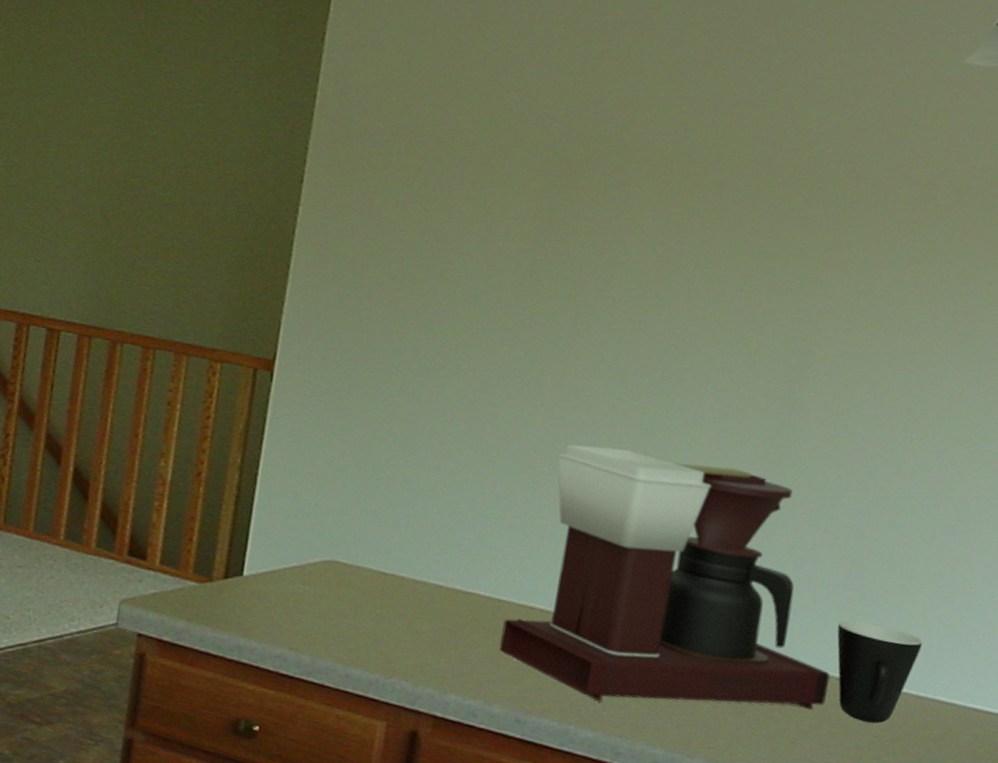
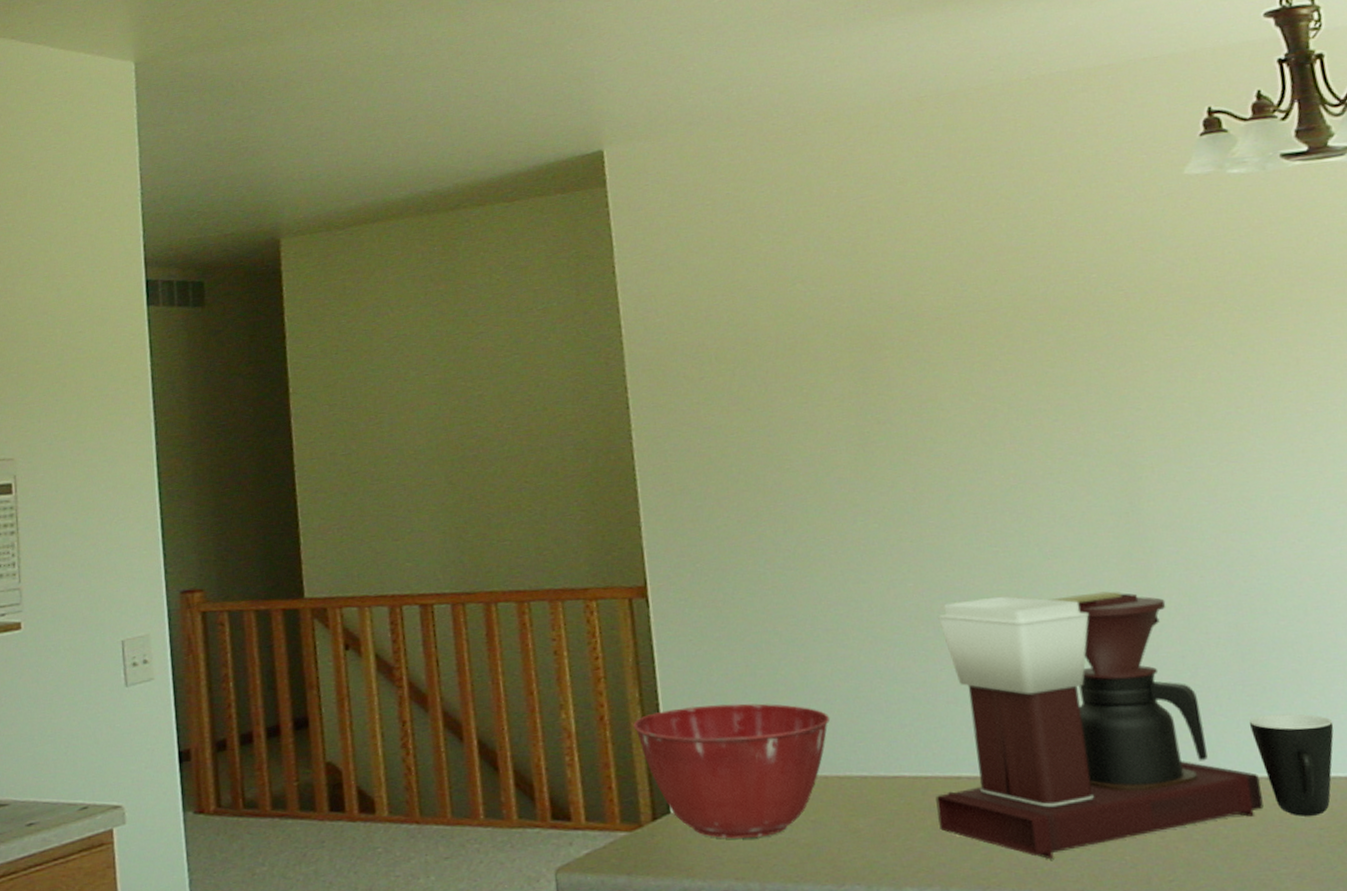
mixing bowl: none [227,481,422,618] -> present [633,703,830,839]

